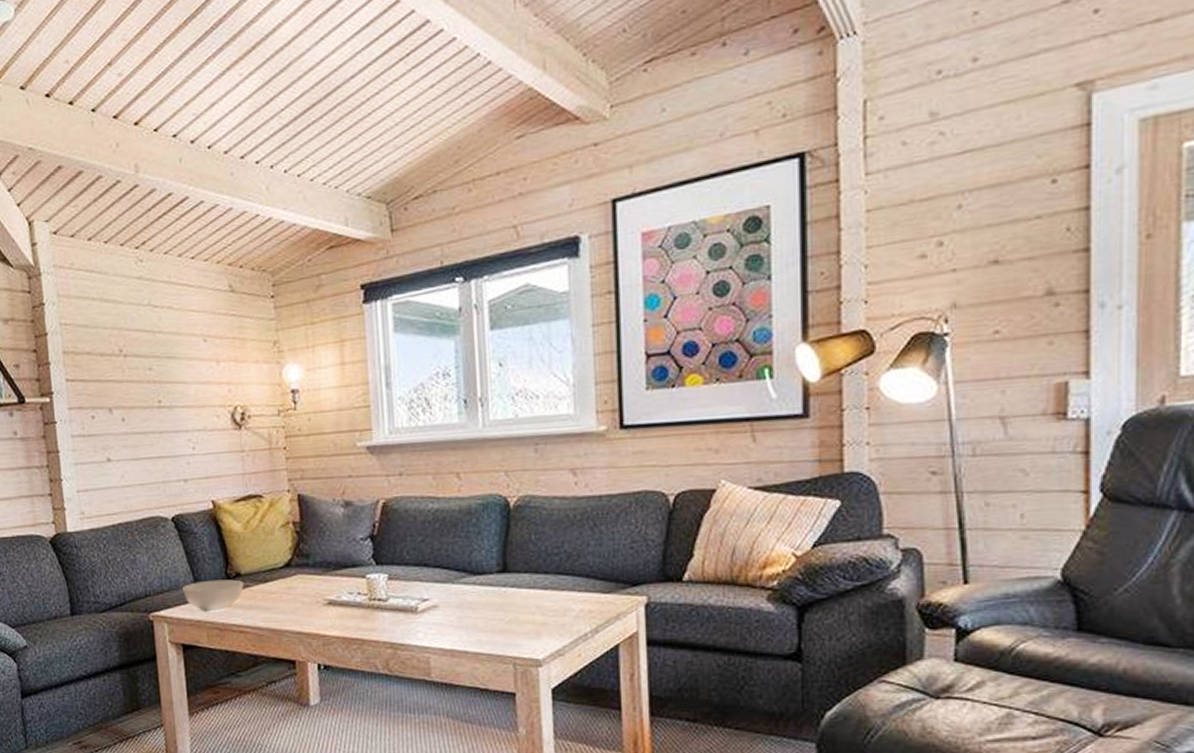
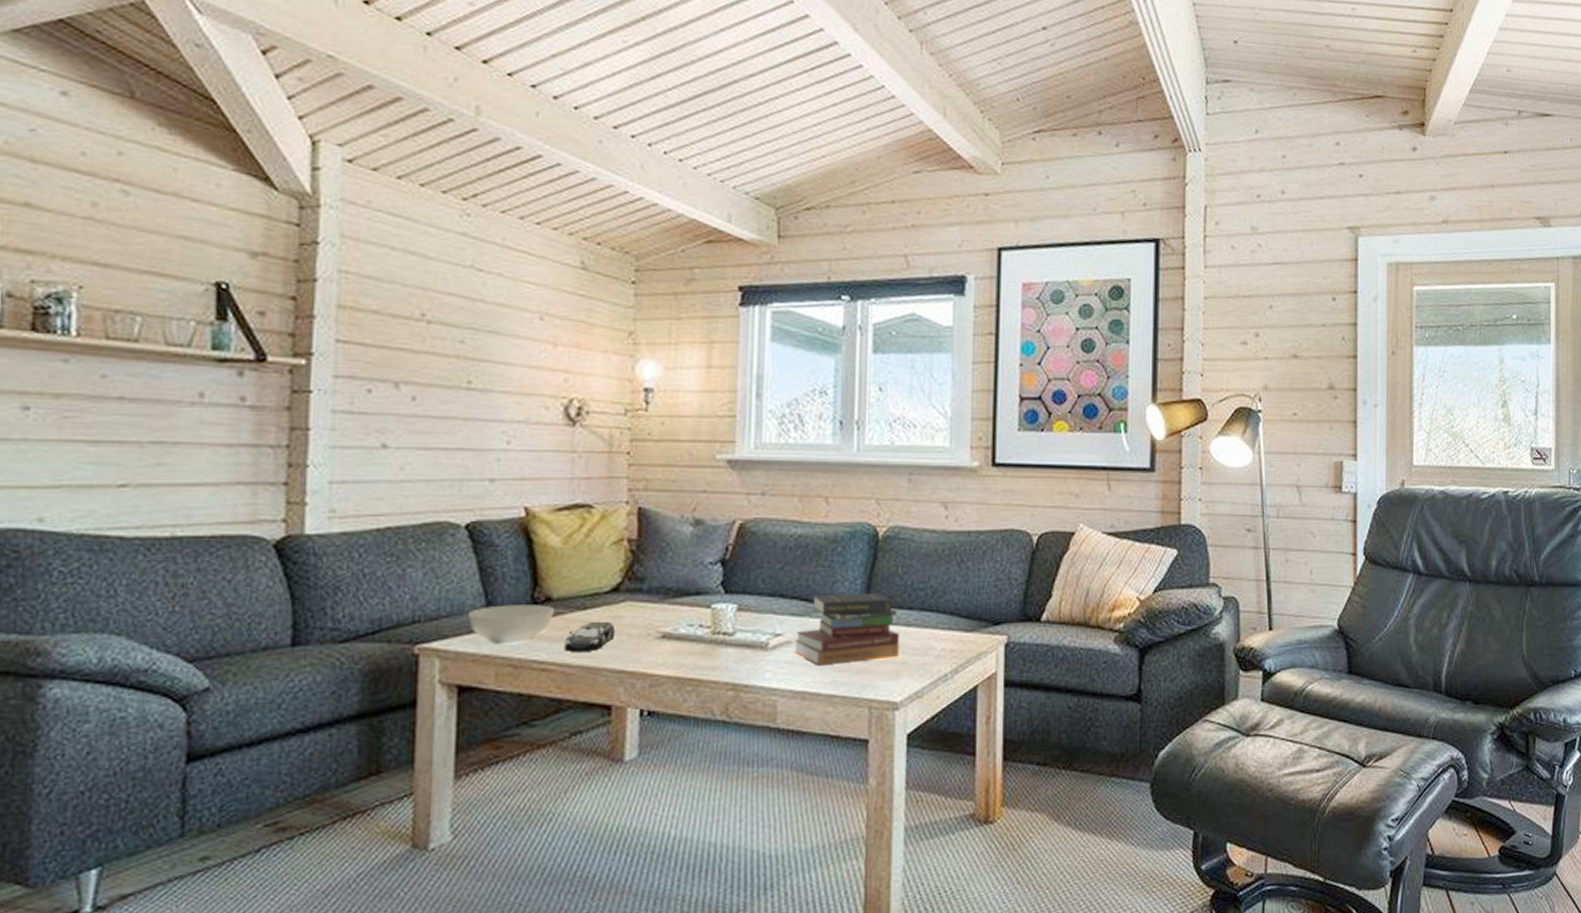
toy car: none [254,592,292,617] -> present [564,622,616,651]
books: none [441,558,538,627] -> present [795,592,899,666]

